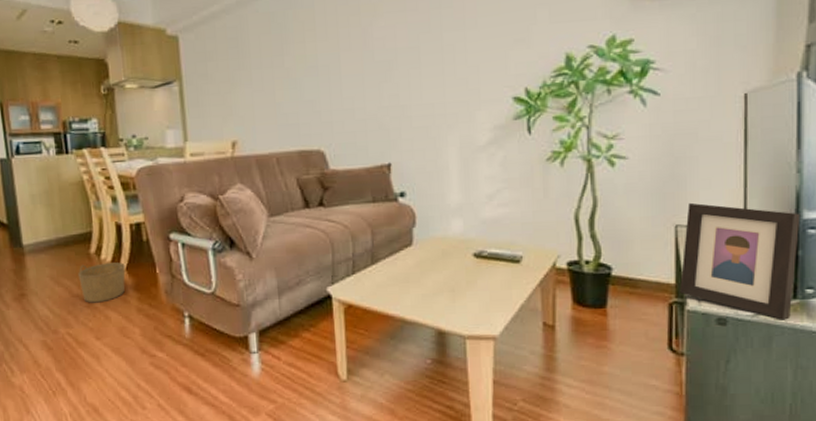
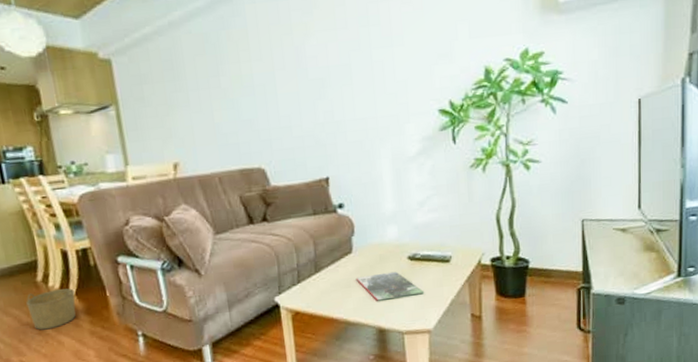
magazine: none [415,269,491,300] -> present [355,271,425,301]
picture frame: present [679,202,801,320] -> none [585,199,684,296]

